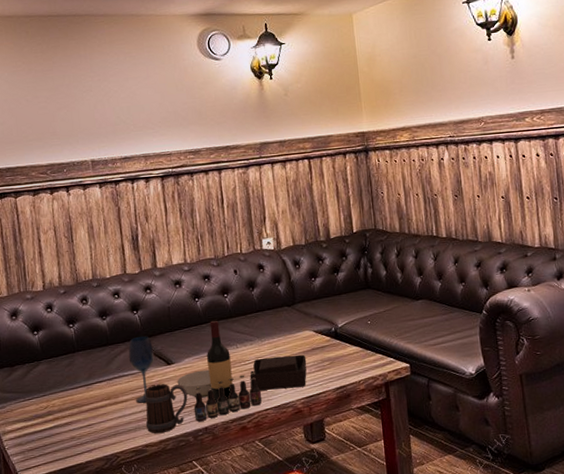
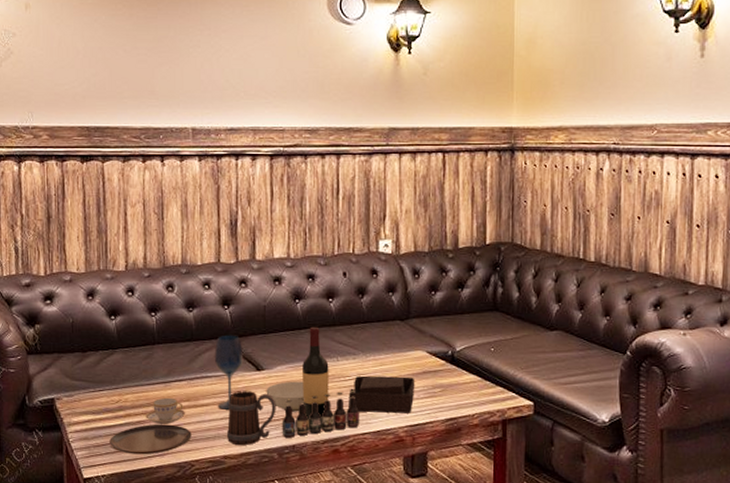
plate: none [41,422,115,454] -> present [109,424,192,455]
teacup: none [72,398,108,423] -> present [146,397,186,424]

